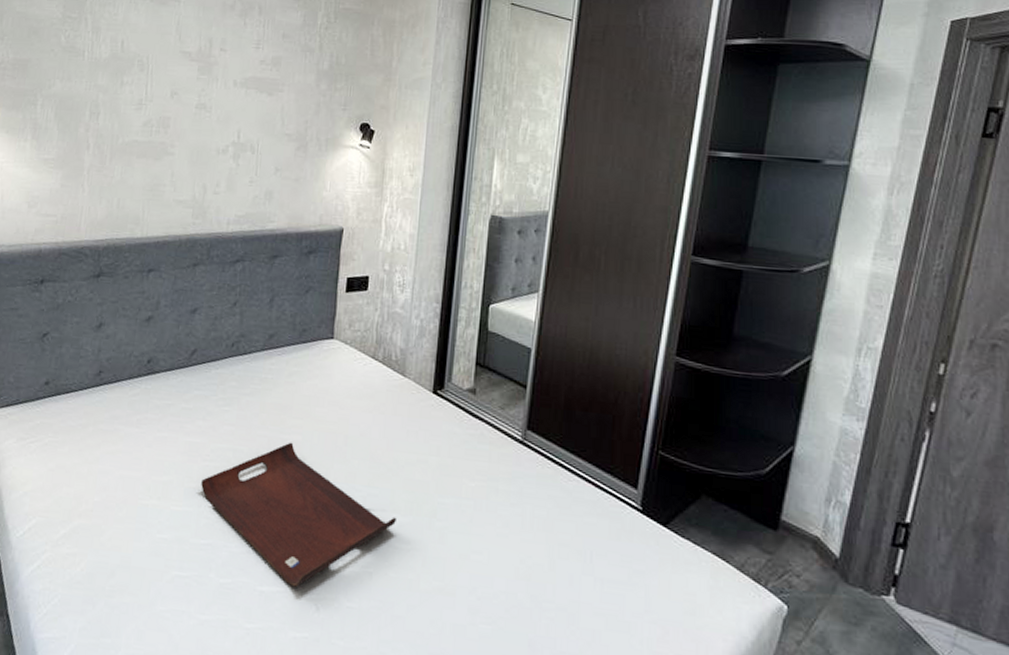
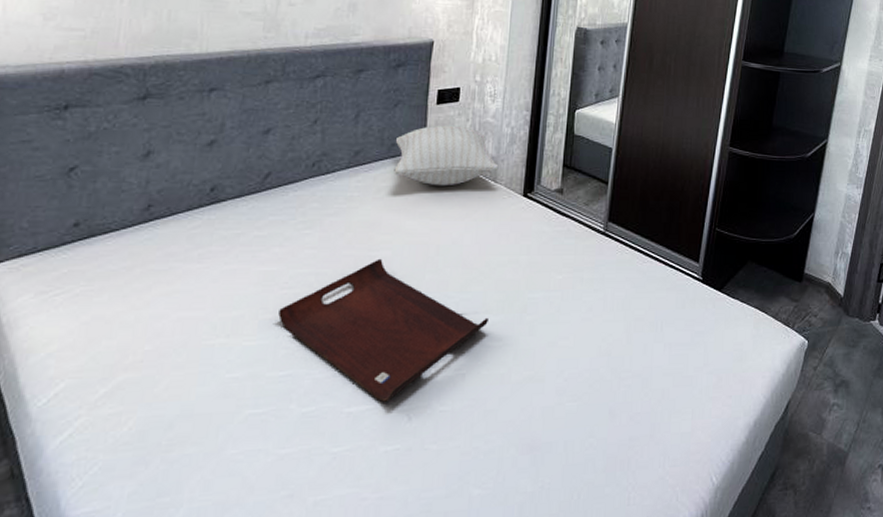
pillow: none [304,313,407,376] -> present [394,125,499,187]

